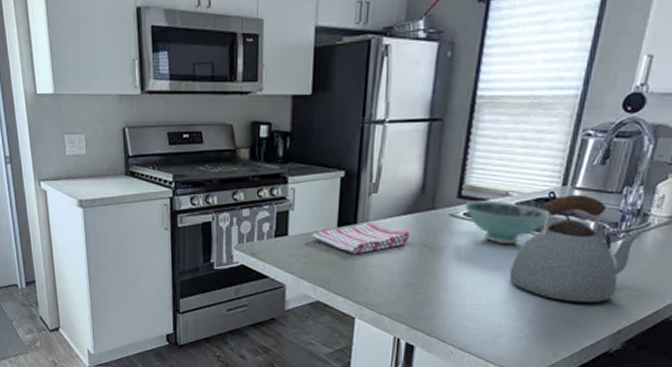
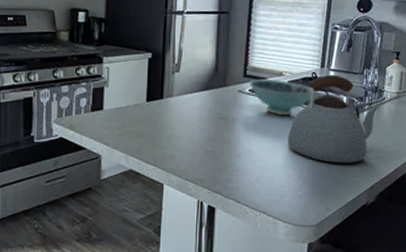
dish towel: present [312,223,411,255] -> none [124,98,208,126]

